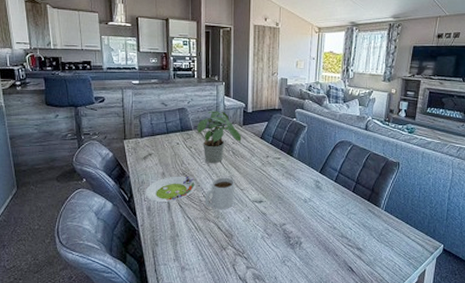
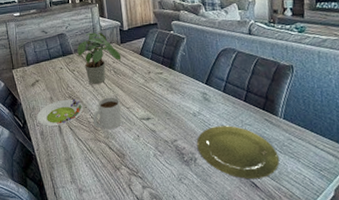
plate: none [304,213,375,263] -> present [196,125,279,179]

